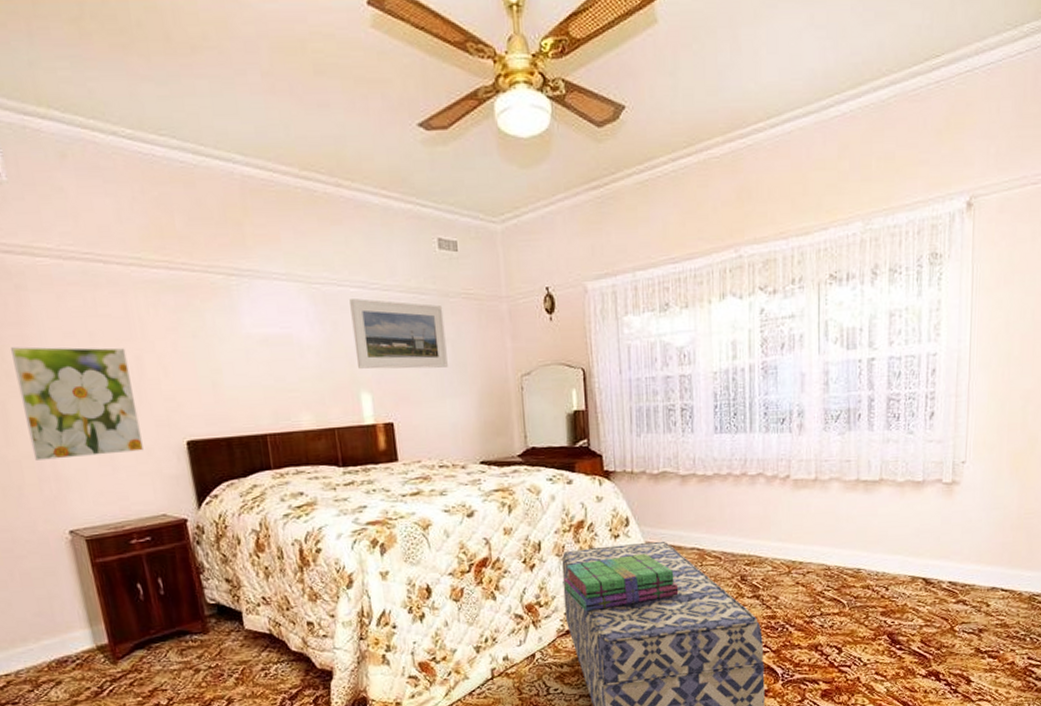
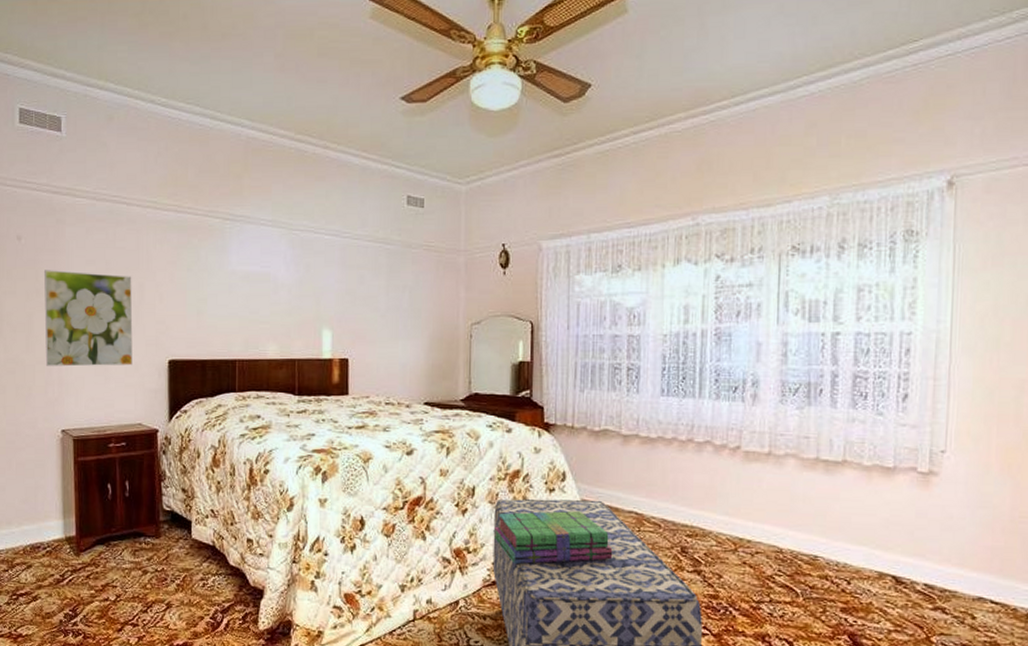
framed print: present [349,299,448,369] -> none [322,245,405,311]

